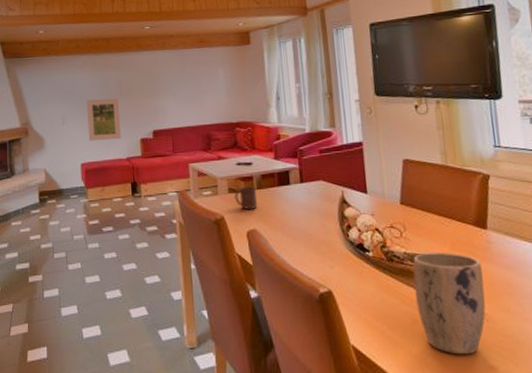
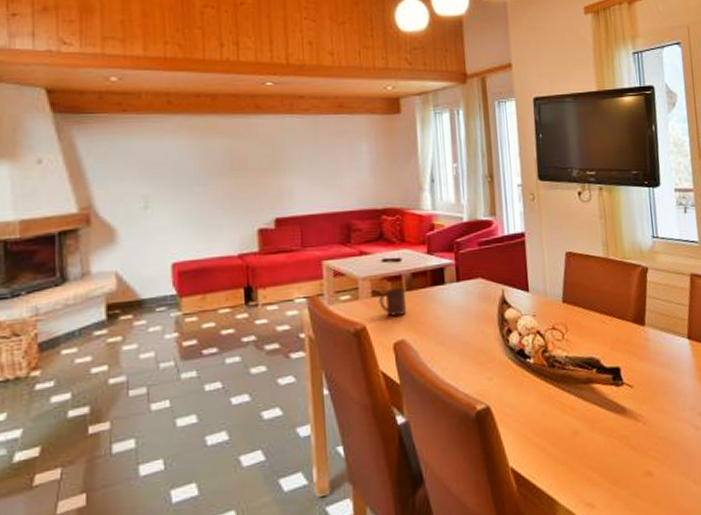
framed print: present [87,98,121,141] -> none [182,175,231,233]
plant pot: present [413,252,486,355] -> none [574,353,643,464]

